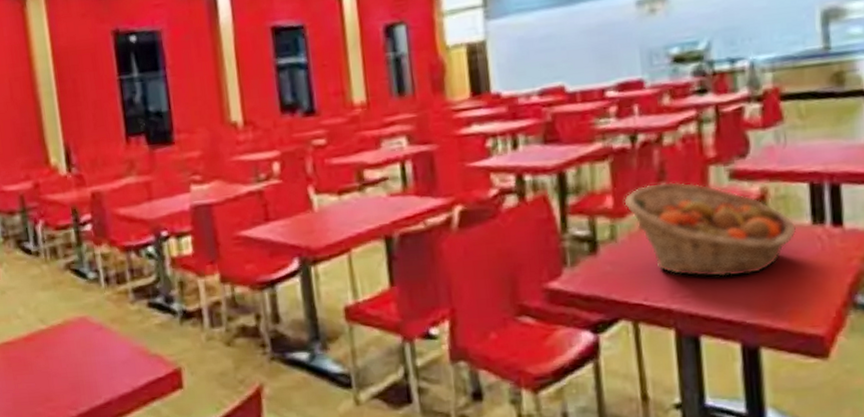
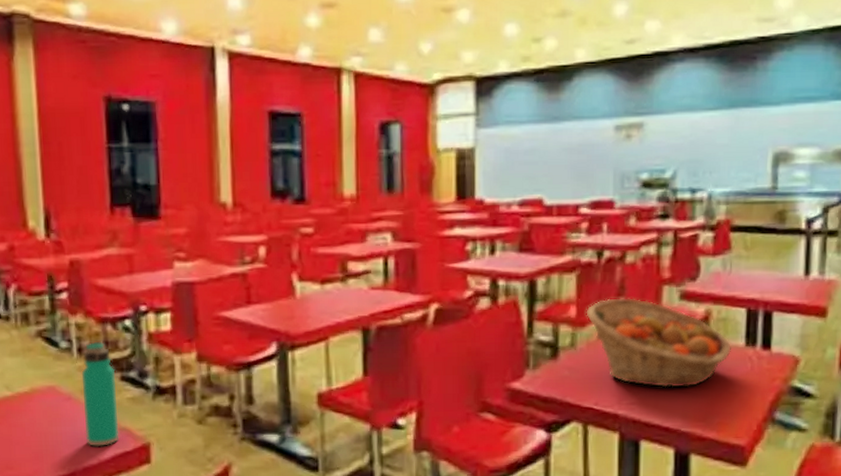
water bottle: none [110,269,151,375] -> present [81,341,120,446]

